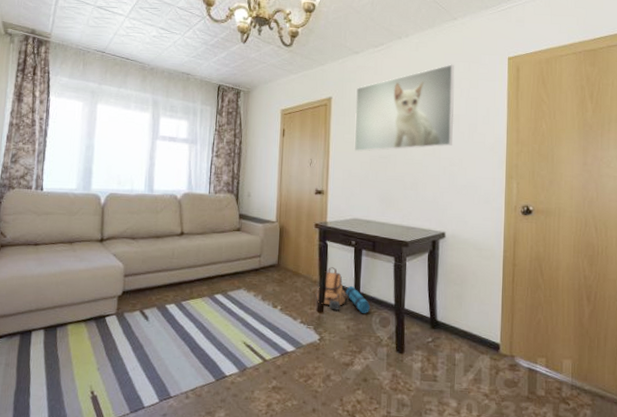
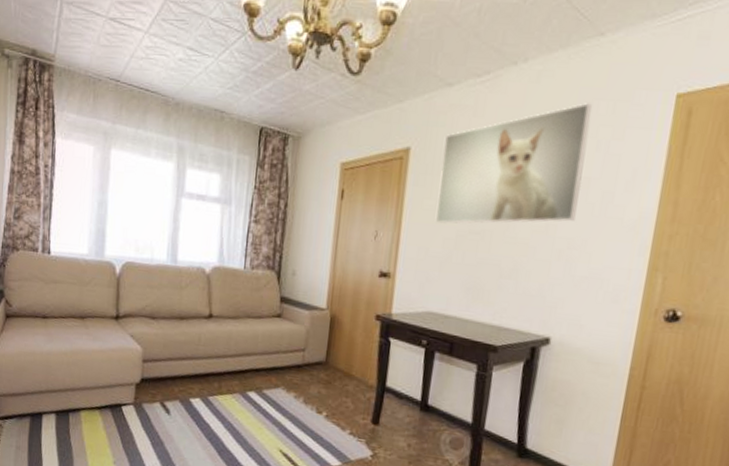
backpack: present [316,267,371,313] -> none [371,370,440,431]

